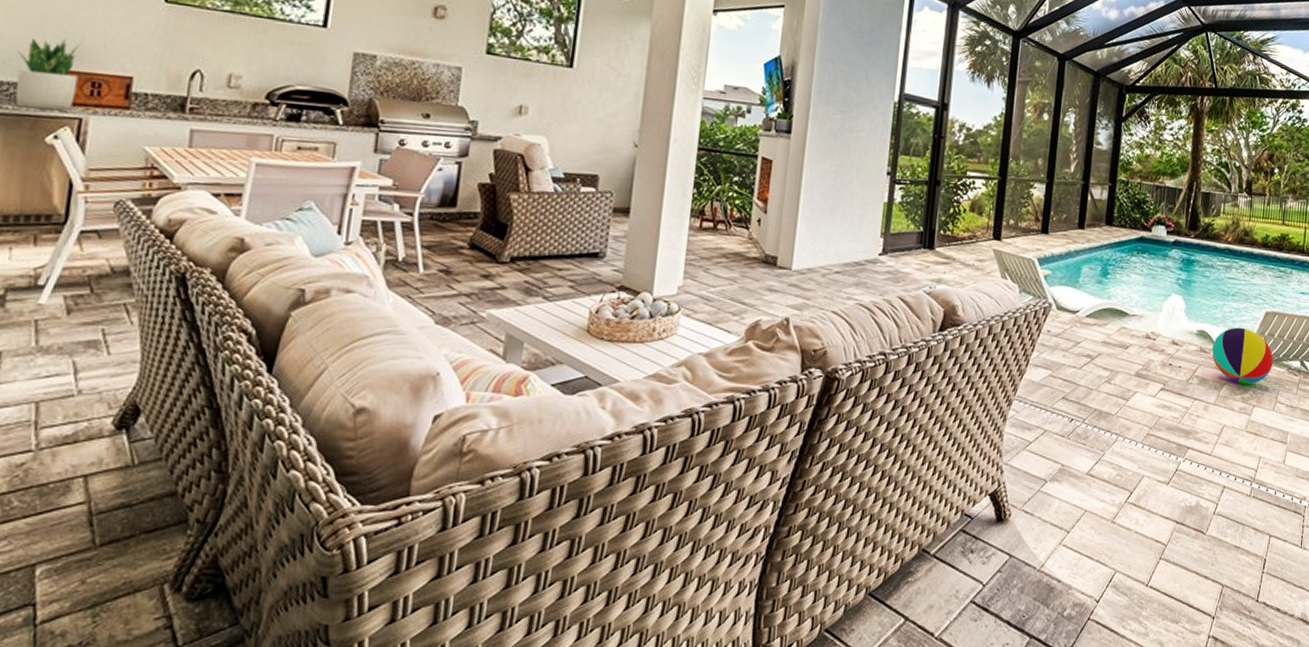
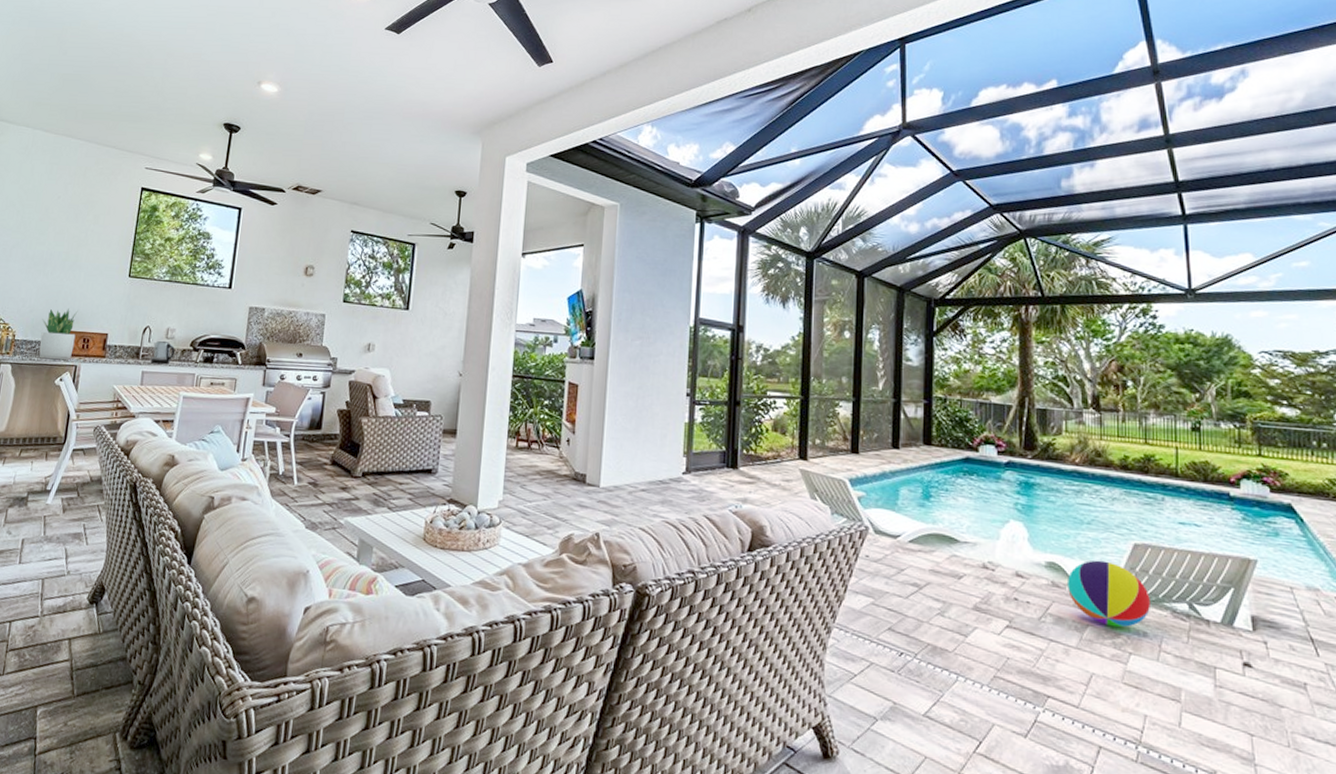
kettle: none [203,89,243,122] -> present [150,340,176,365]

